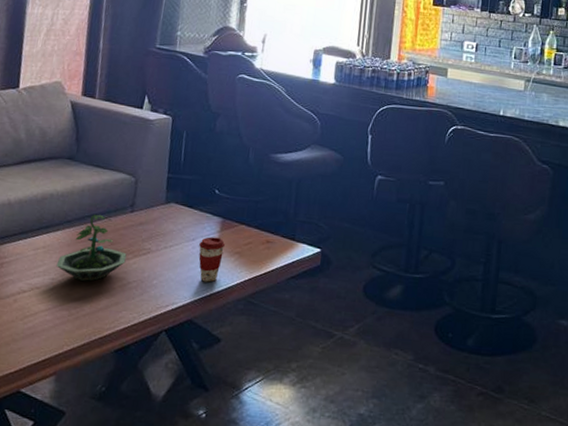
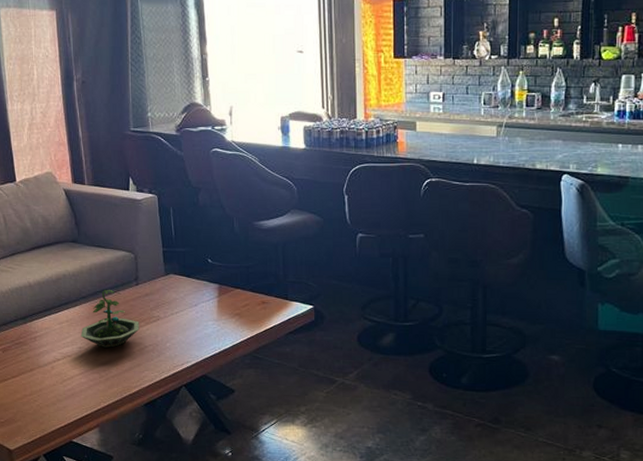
coffee cup: present [198,236,226,283] -> none [202,302,225,342]

